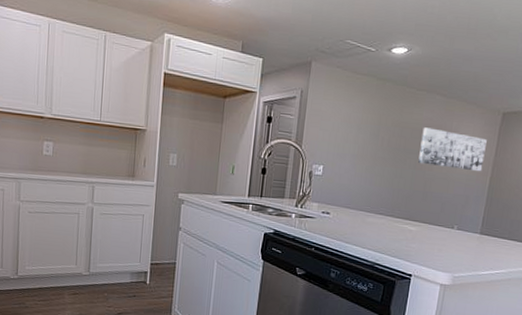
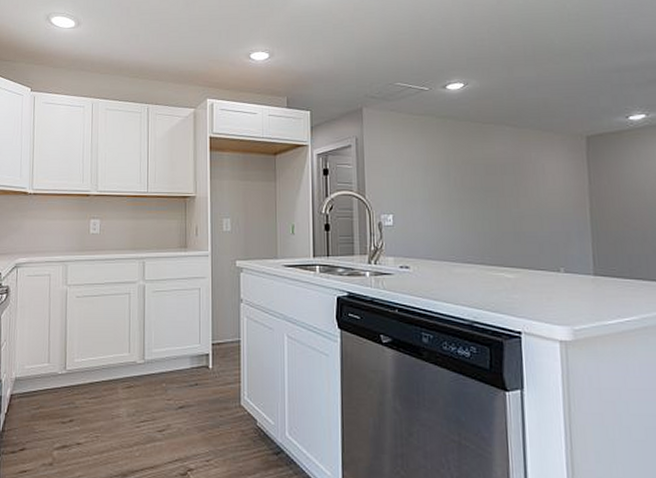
wall art: present [418,127,487,172] -> none [498,161,578,204]

